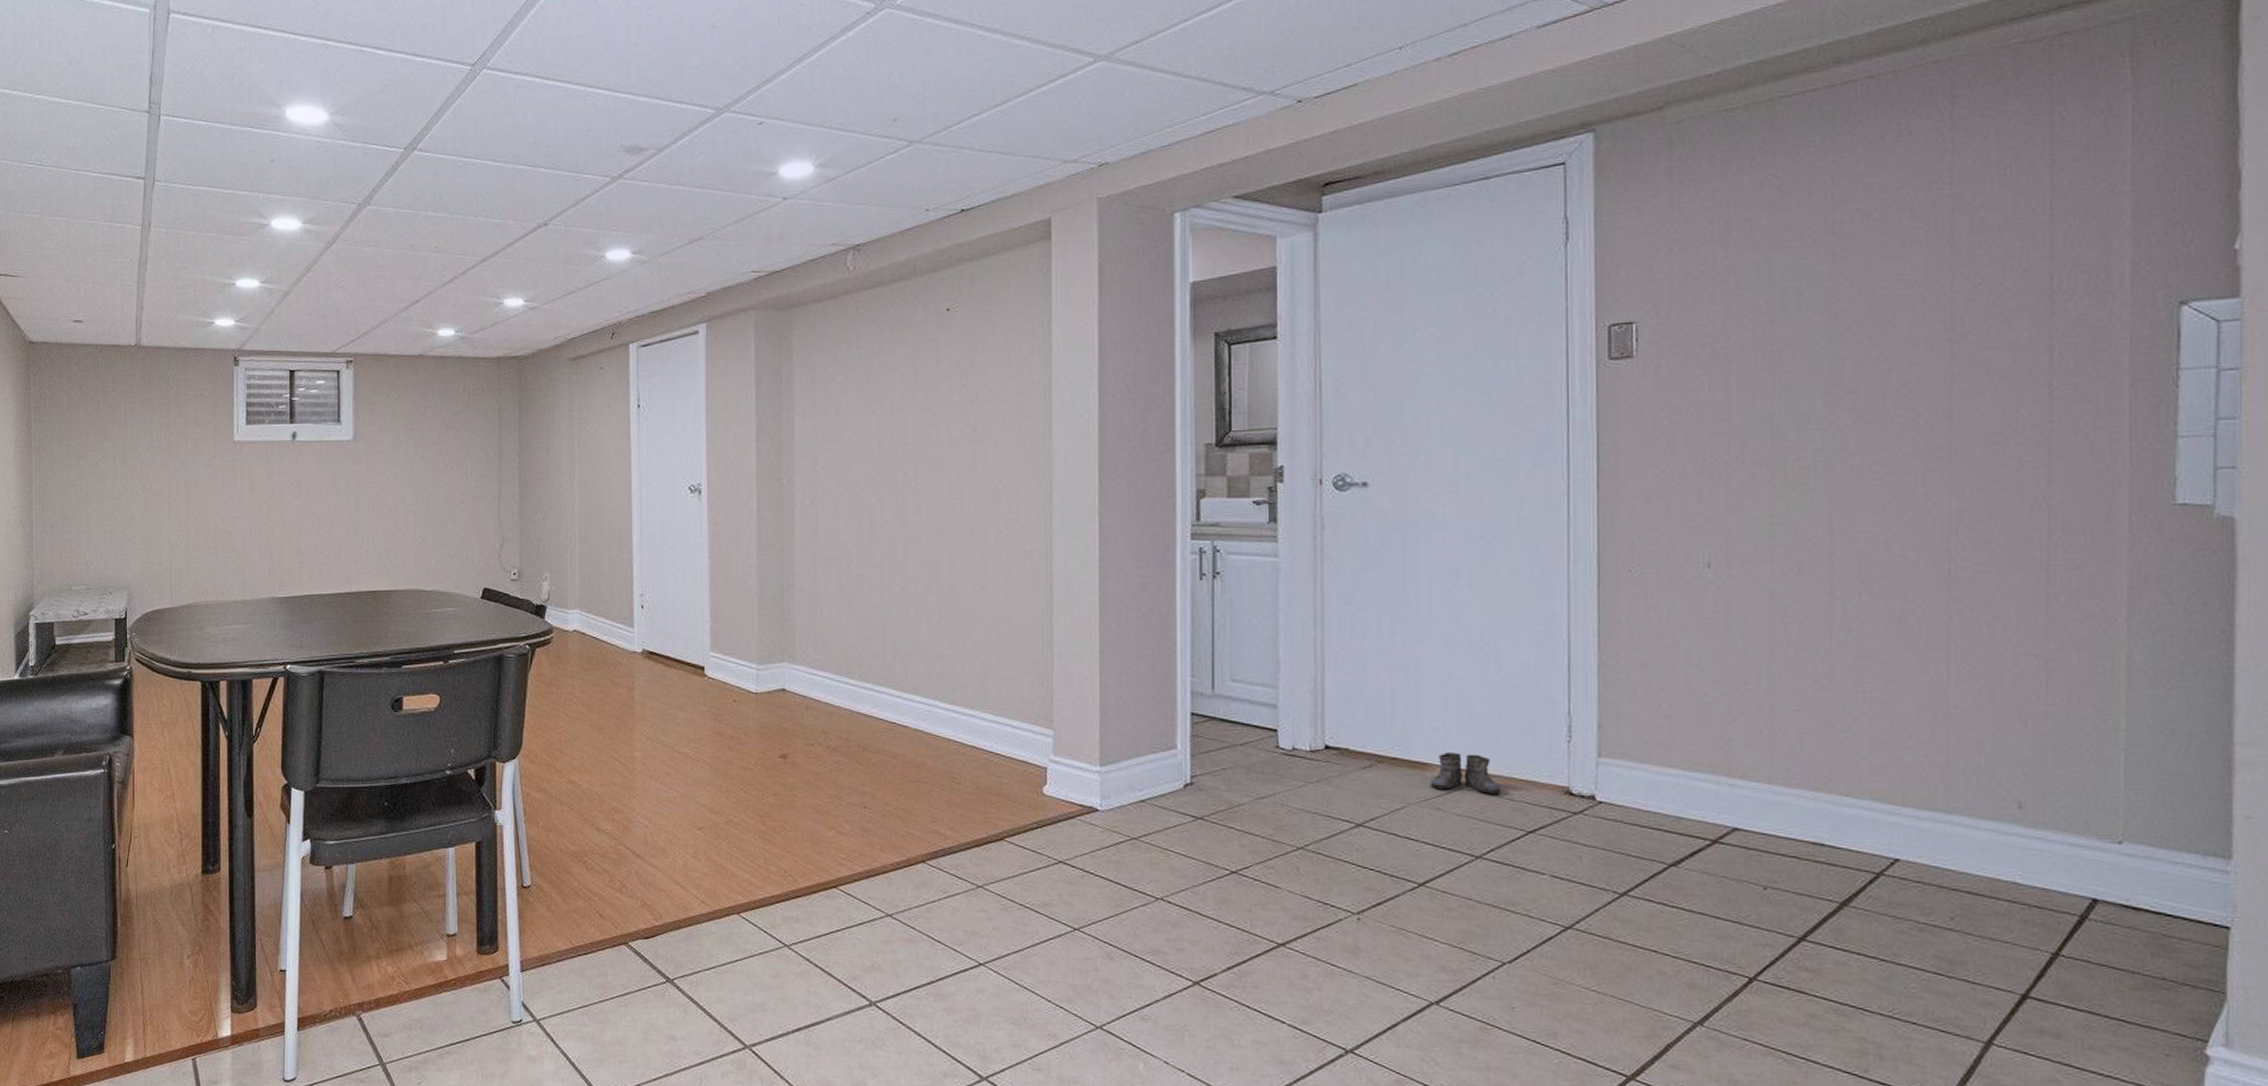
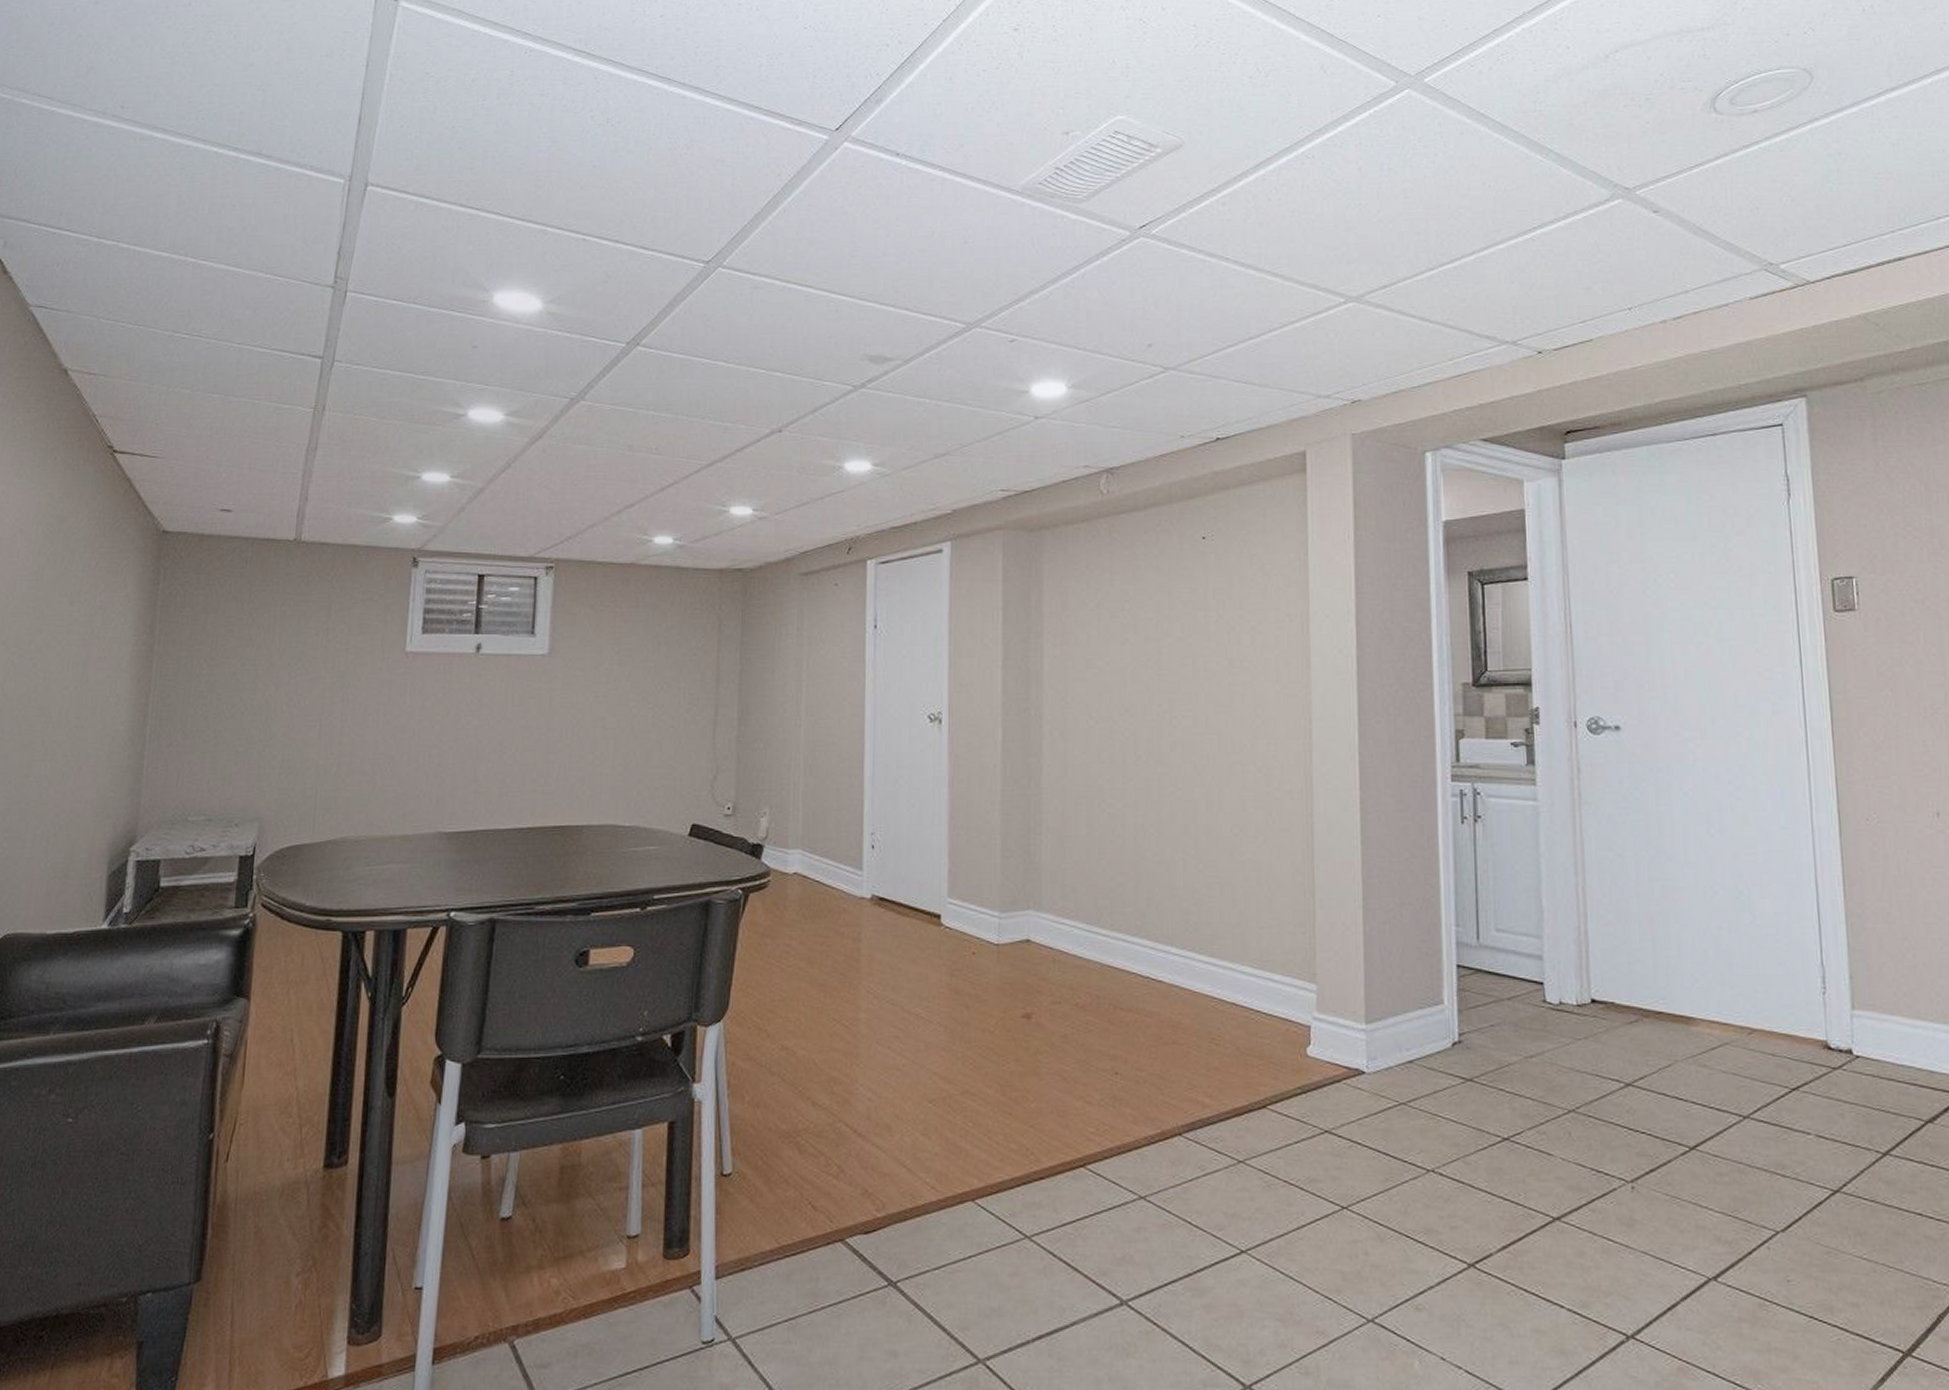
boots: present [1430,752,1501,794] -> none [1695,1006,1763,1049]

